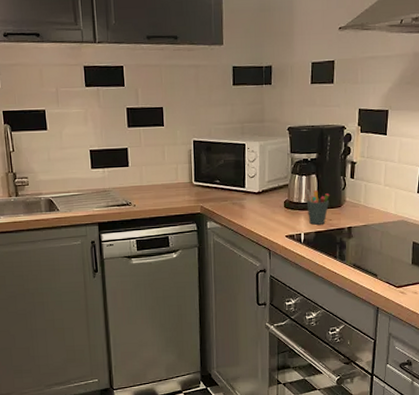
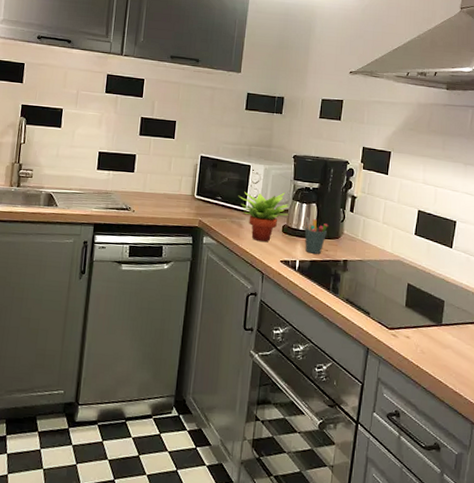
succulent plant: none [236,167,290,220] -> present [238,191,291,242]

